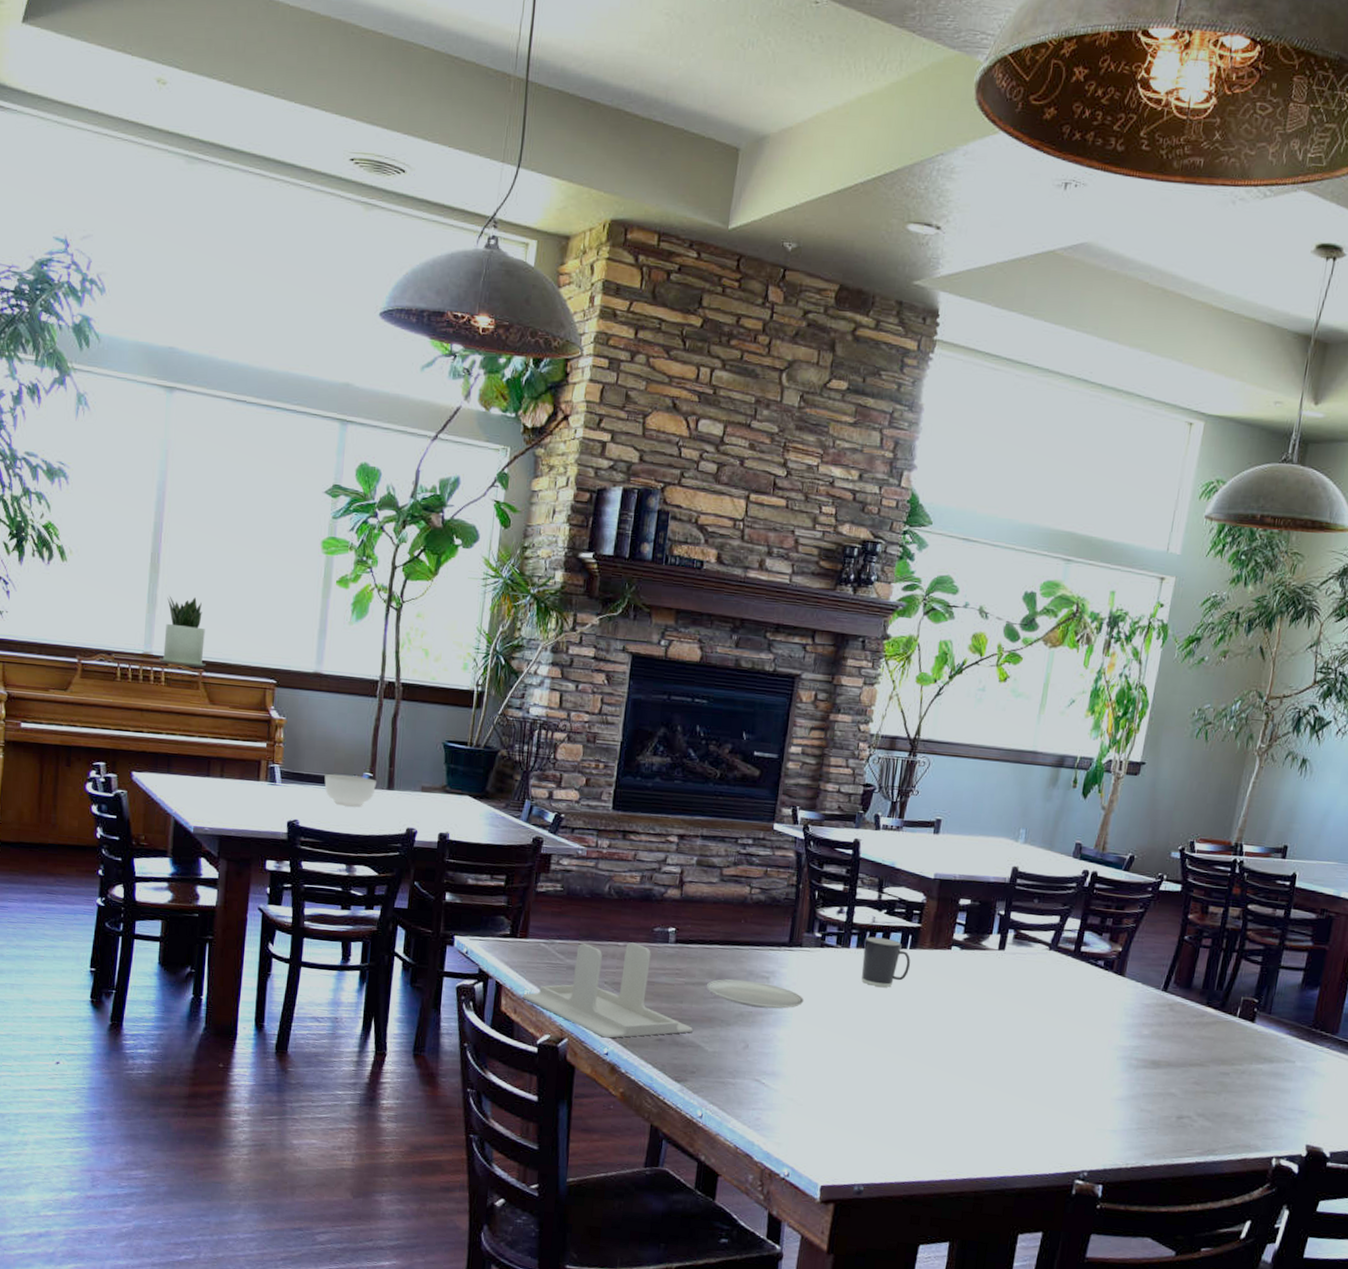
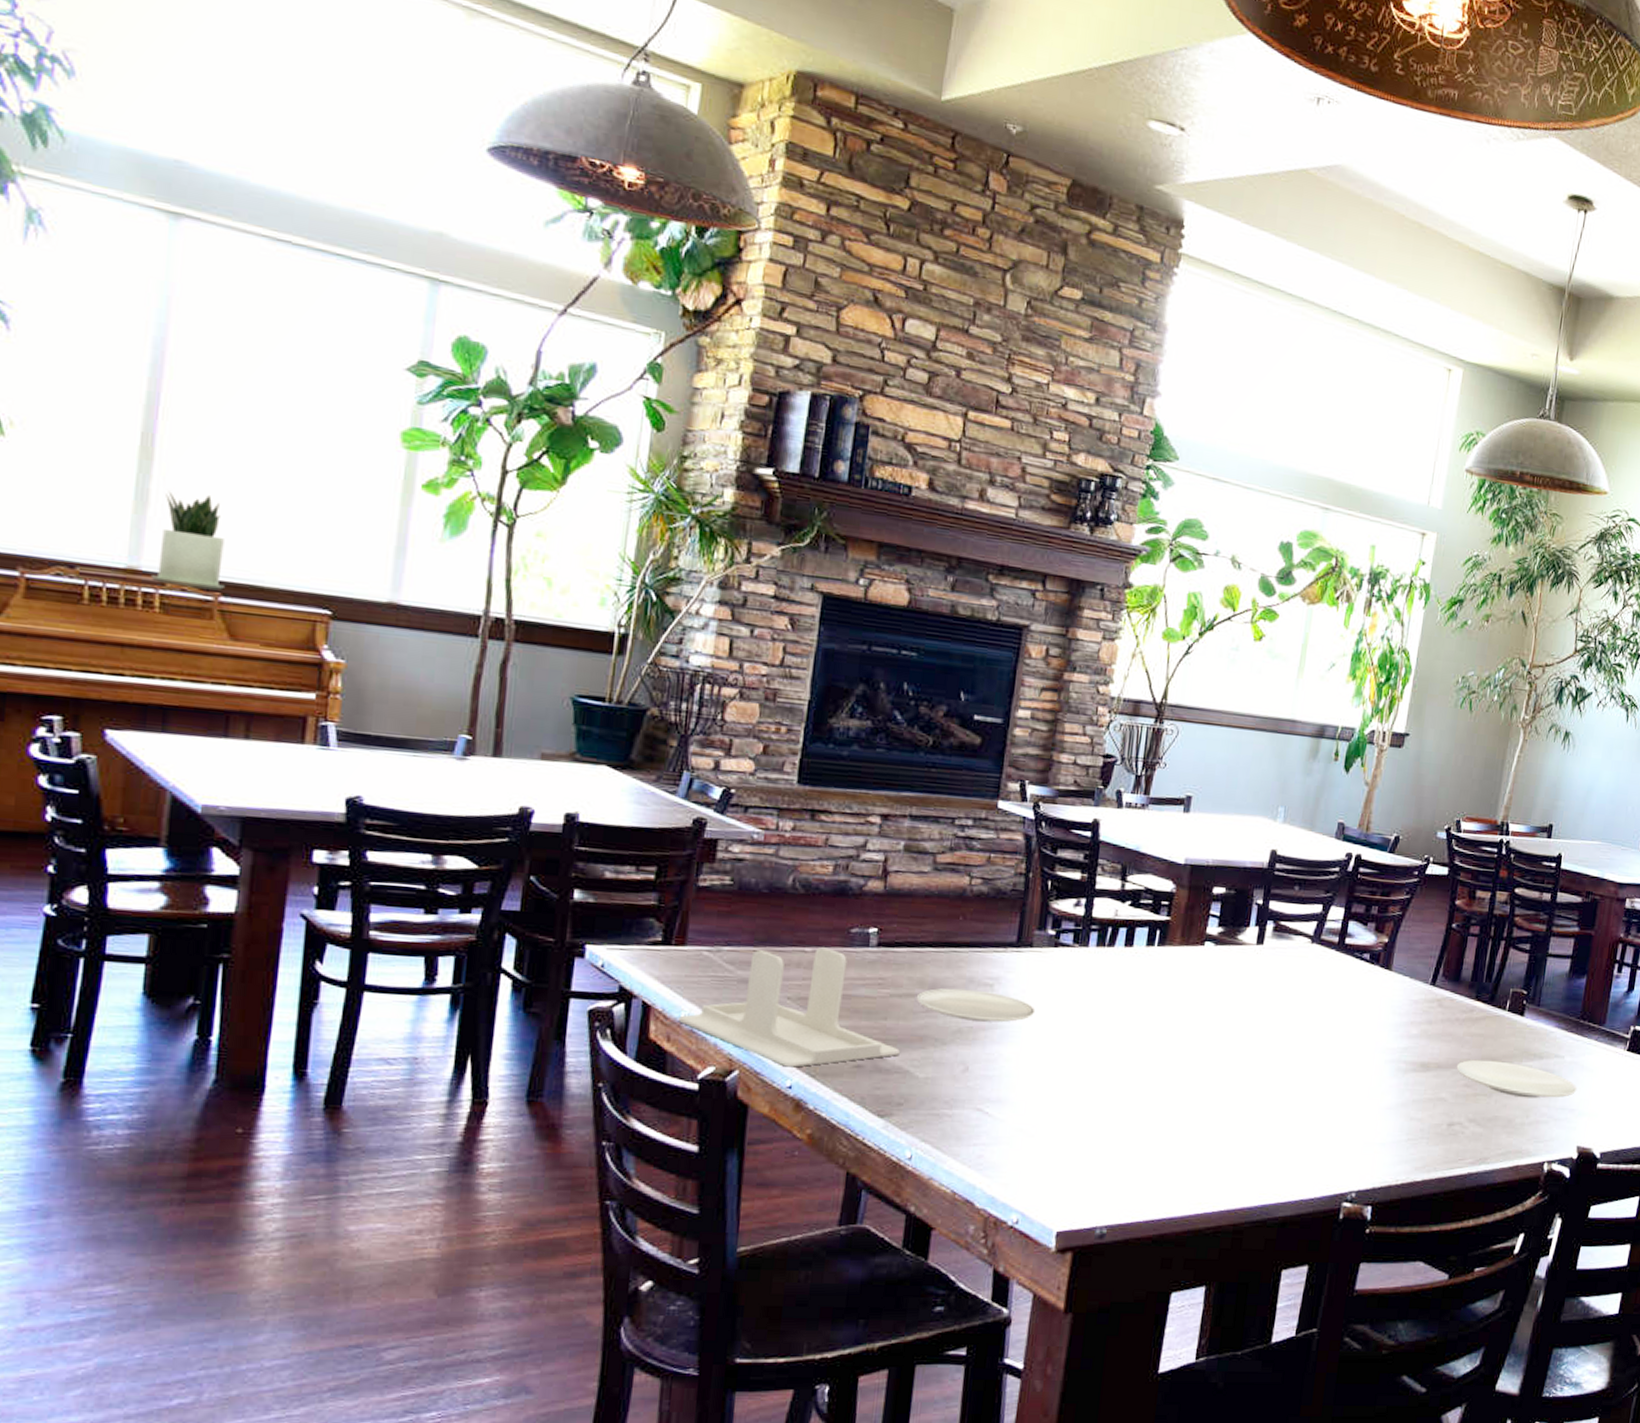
bowl: present [324,774,377,807] -> none [401,735,479,780]
mug: present [861,936,910,987] -> none [1102,933,1159,992]
plate: none [1186,1060,1308,1100] -> present [1456,1059,1577,1099]

